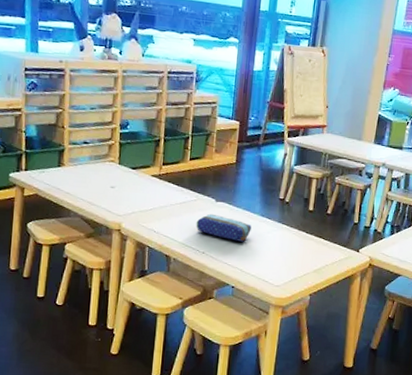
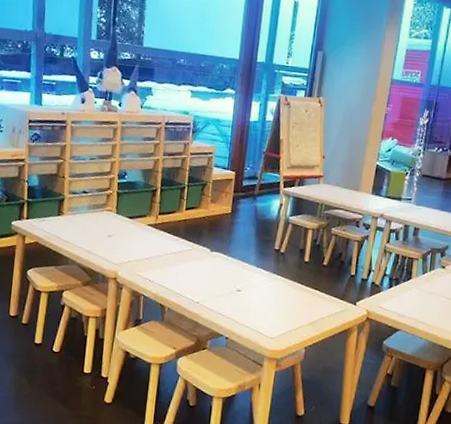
pencil case: present [196,213,252,243] -> none [190,263,246,293]

